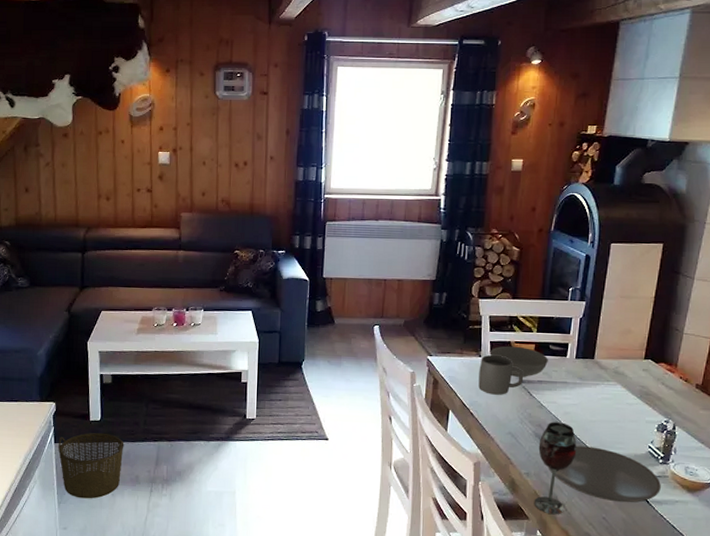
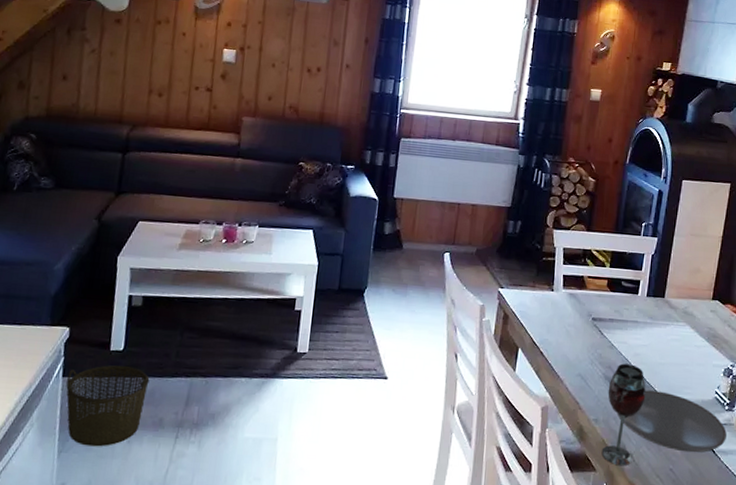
mug: present [478,354,524,395] -> none [549,289,596,334]
bowl: present [489,346,548,378] -> none [562,280,620,316]

